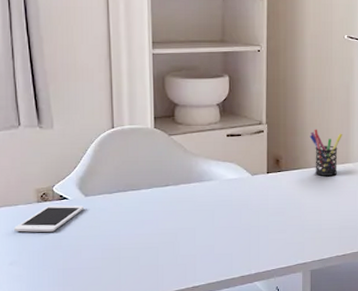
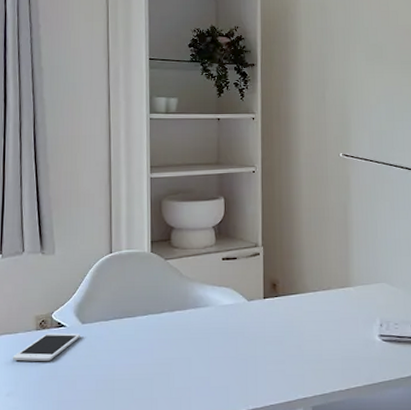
pen holder: present [309,129,342,176] -> none [307,250,341,301]

